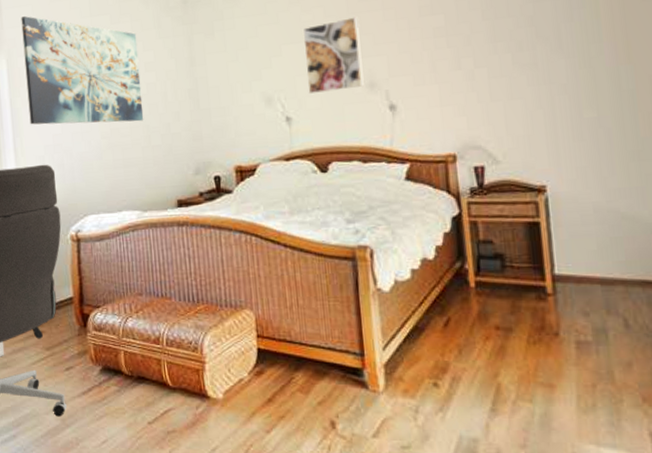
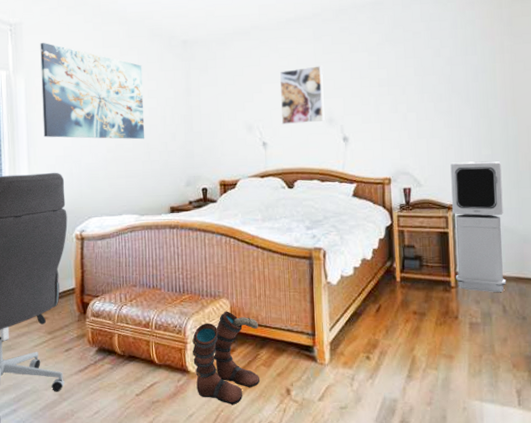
boots: none [211,324,297,438] -> present [192,311,261,404]
air purifier: none [538,125,628,302] -> present [450,161,507,293]

